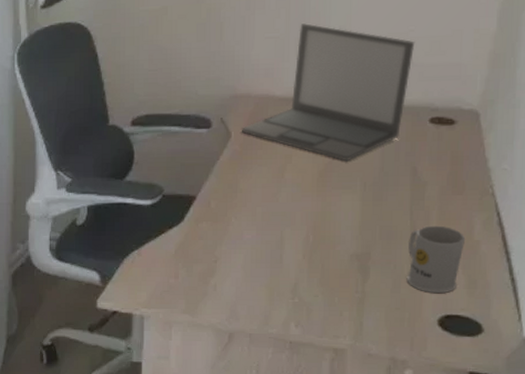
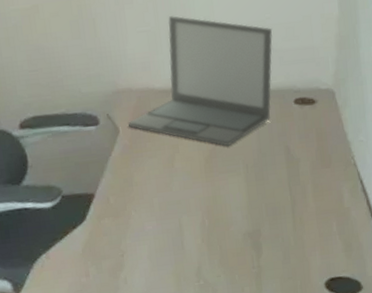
mug: present [406,225,465,294] -> none [291,197,338,260]

